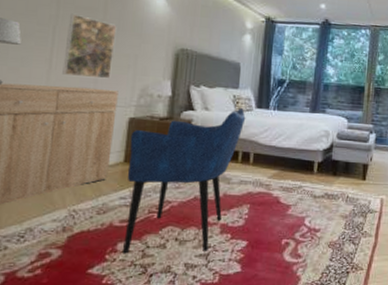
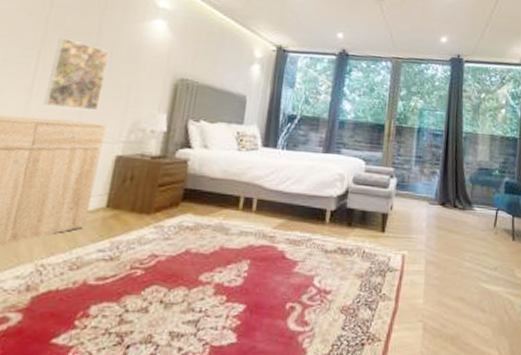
armchair: present [123,108,246,254] -> none [96,147,250,320]

